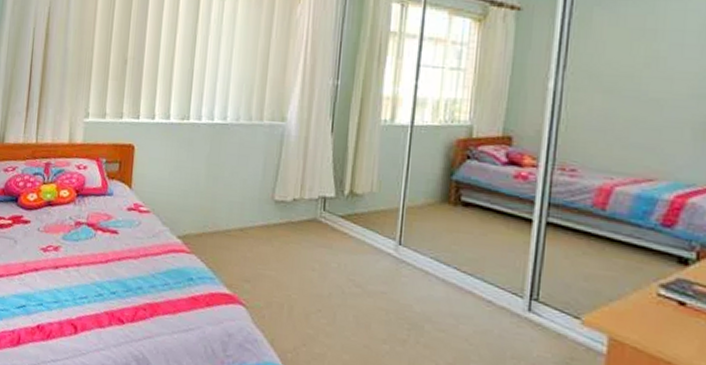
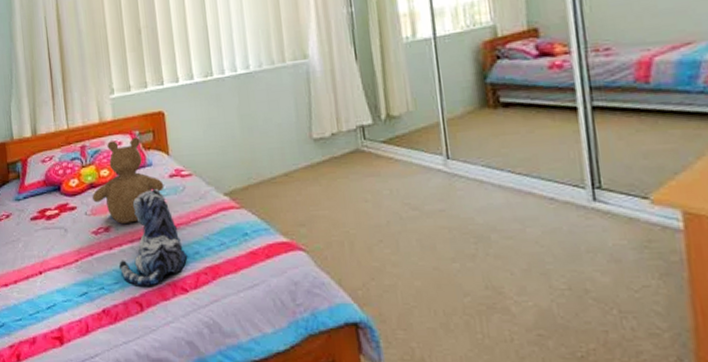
teddy bear: none [48,163,121,247] -> present [92,137,164,224]
plush toy: none [62,219,130,312] -> present [119,189,188,286]

